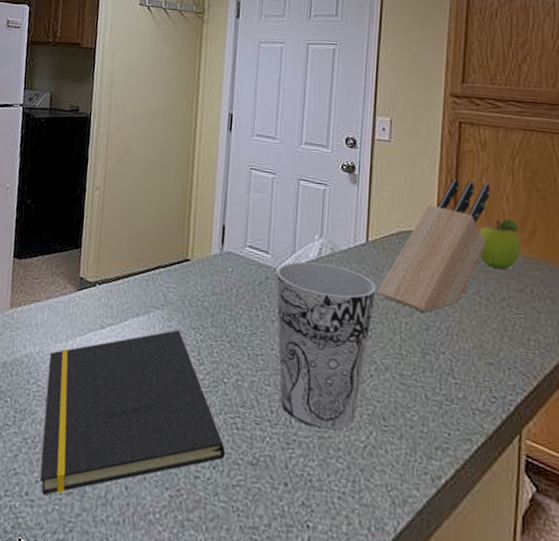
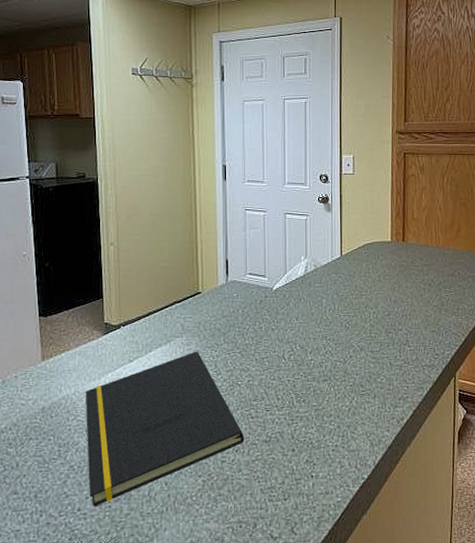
cup: present [276,261,376,430] -> none [273,278,350,403]
knife block: present [377,178,491,314] -> none [351,198,428,303]
fruit: present [479,219,521,269] -> none [422,223,450,261]

